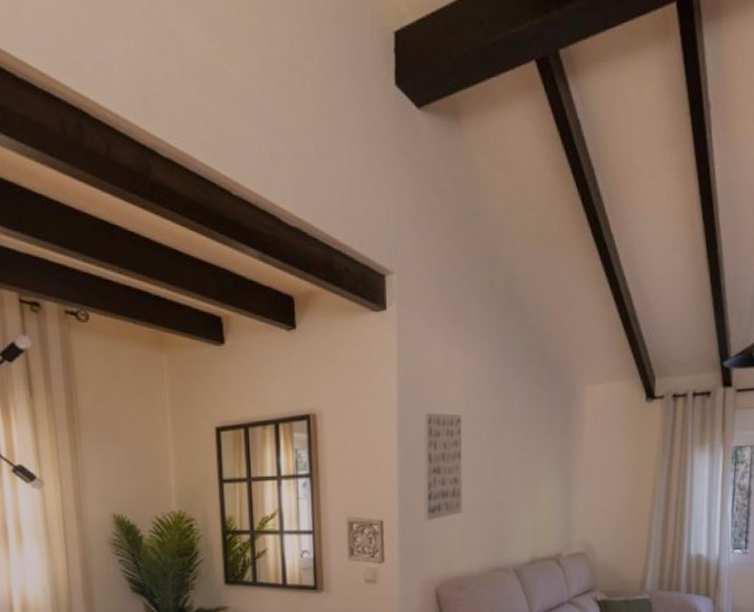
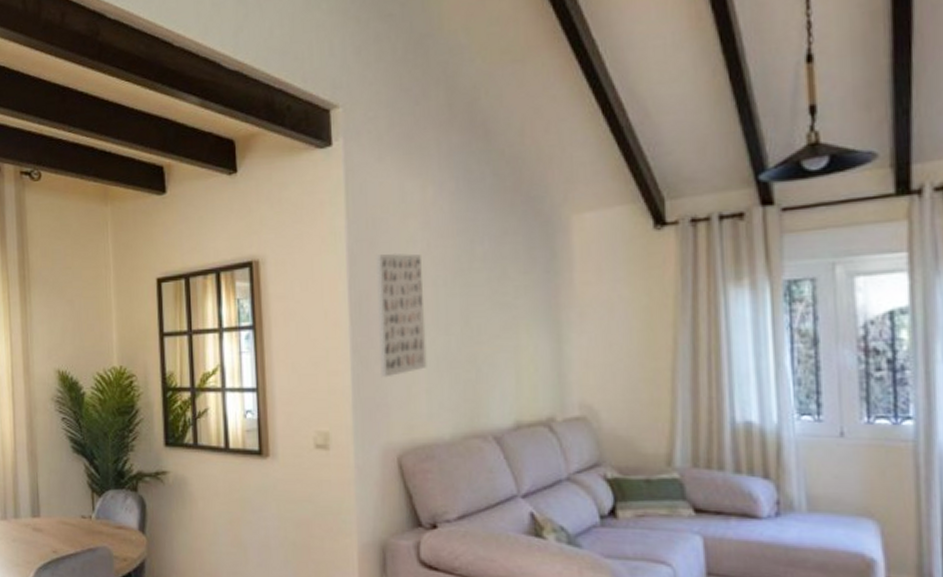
wall ornament: present [346,517,385,565] -> none [293,372,338,428]

